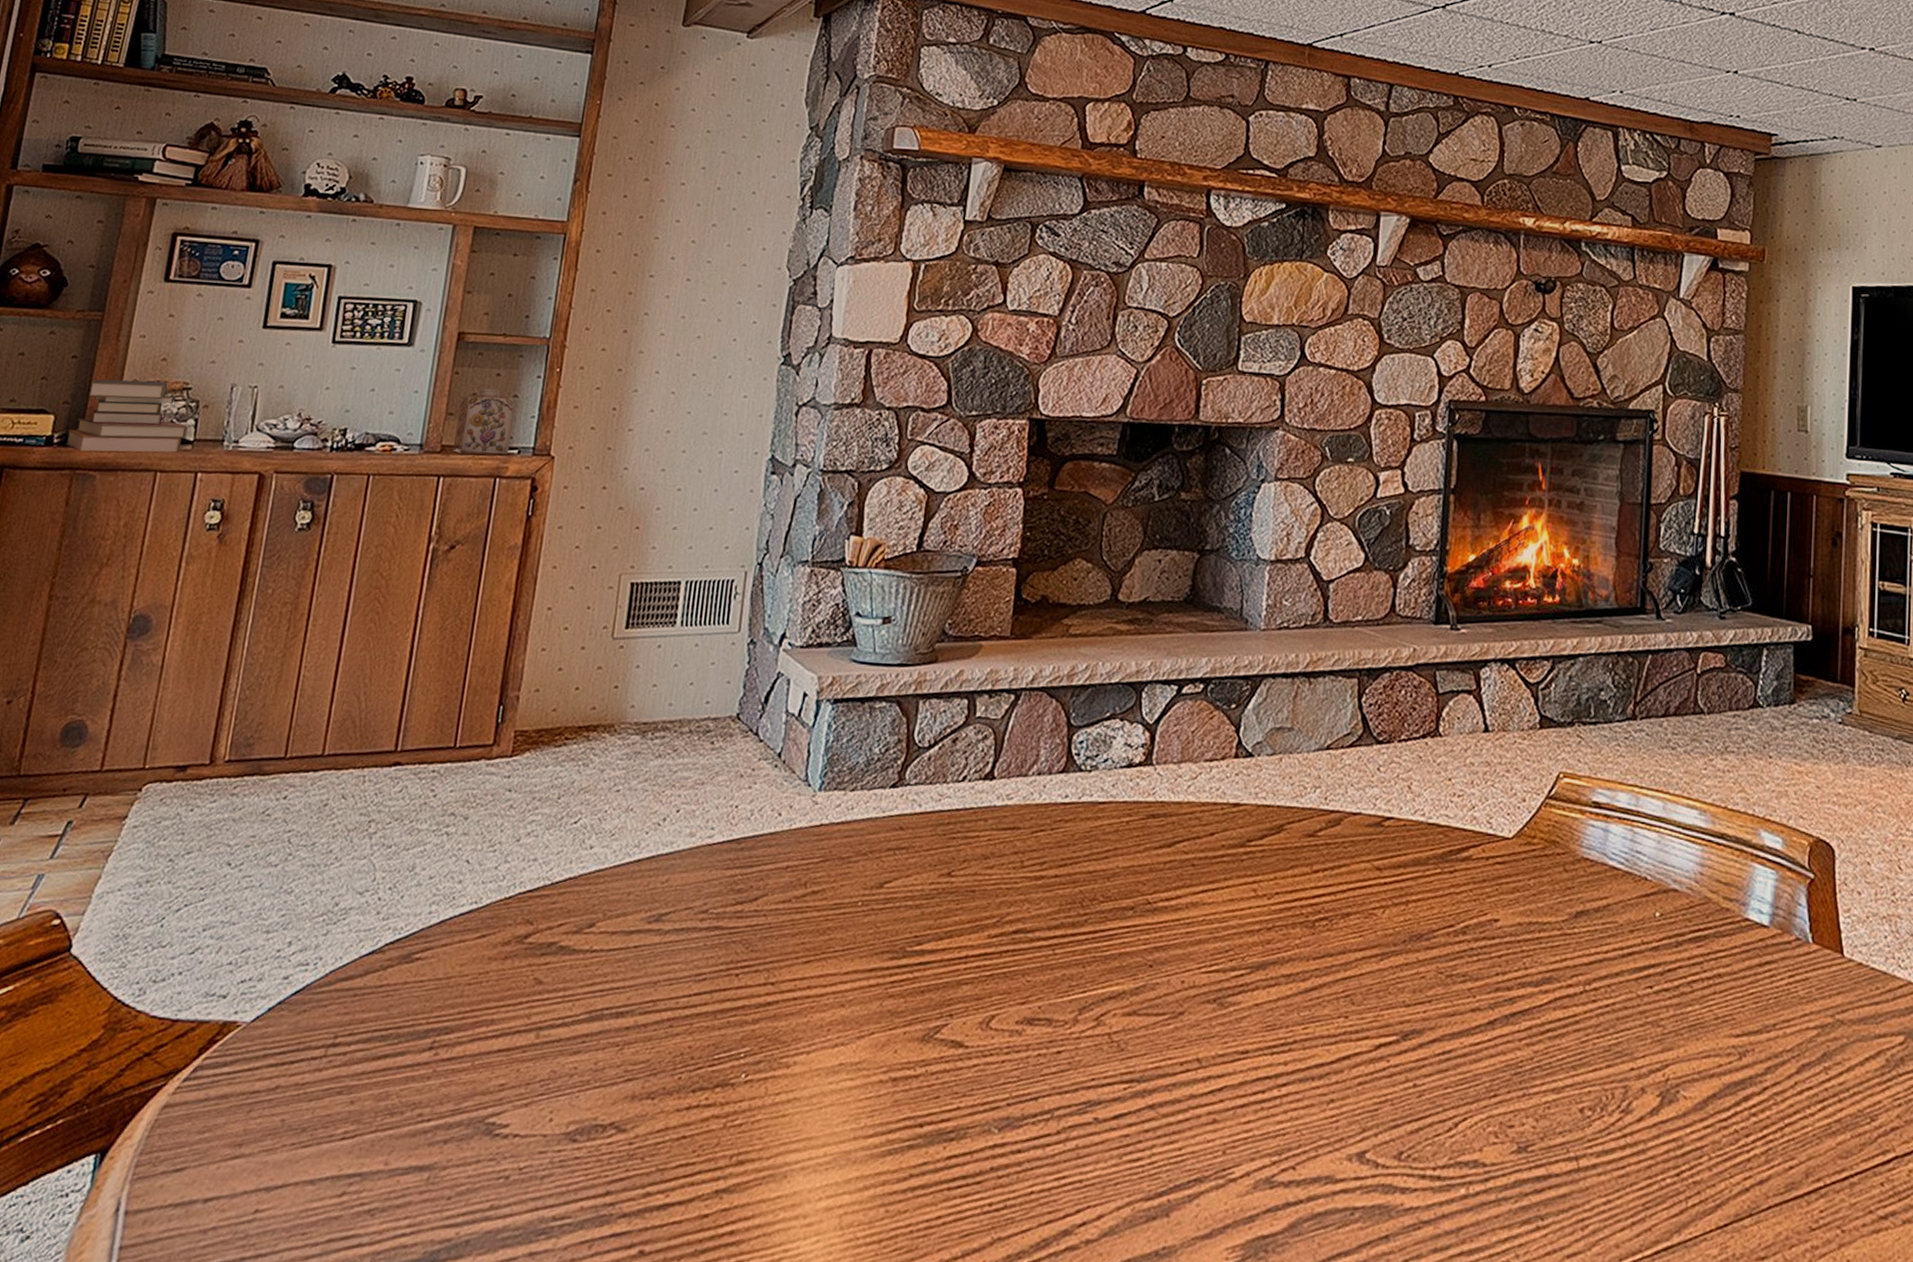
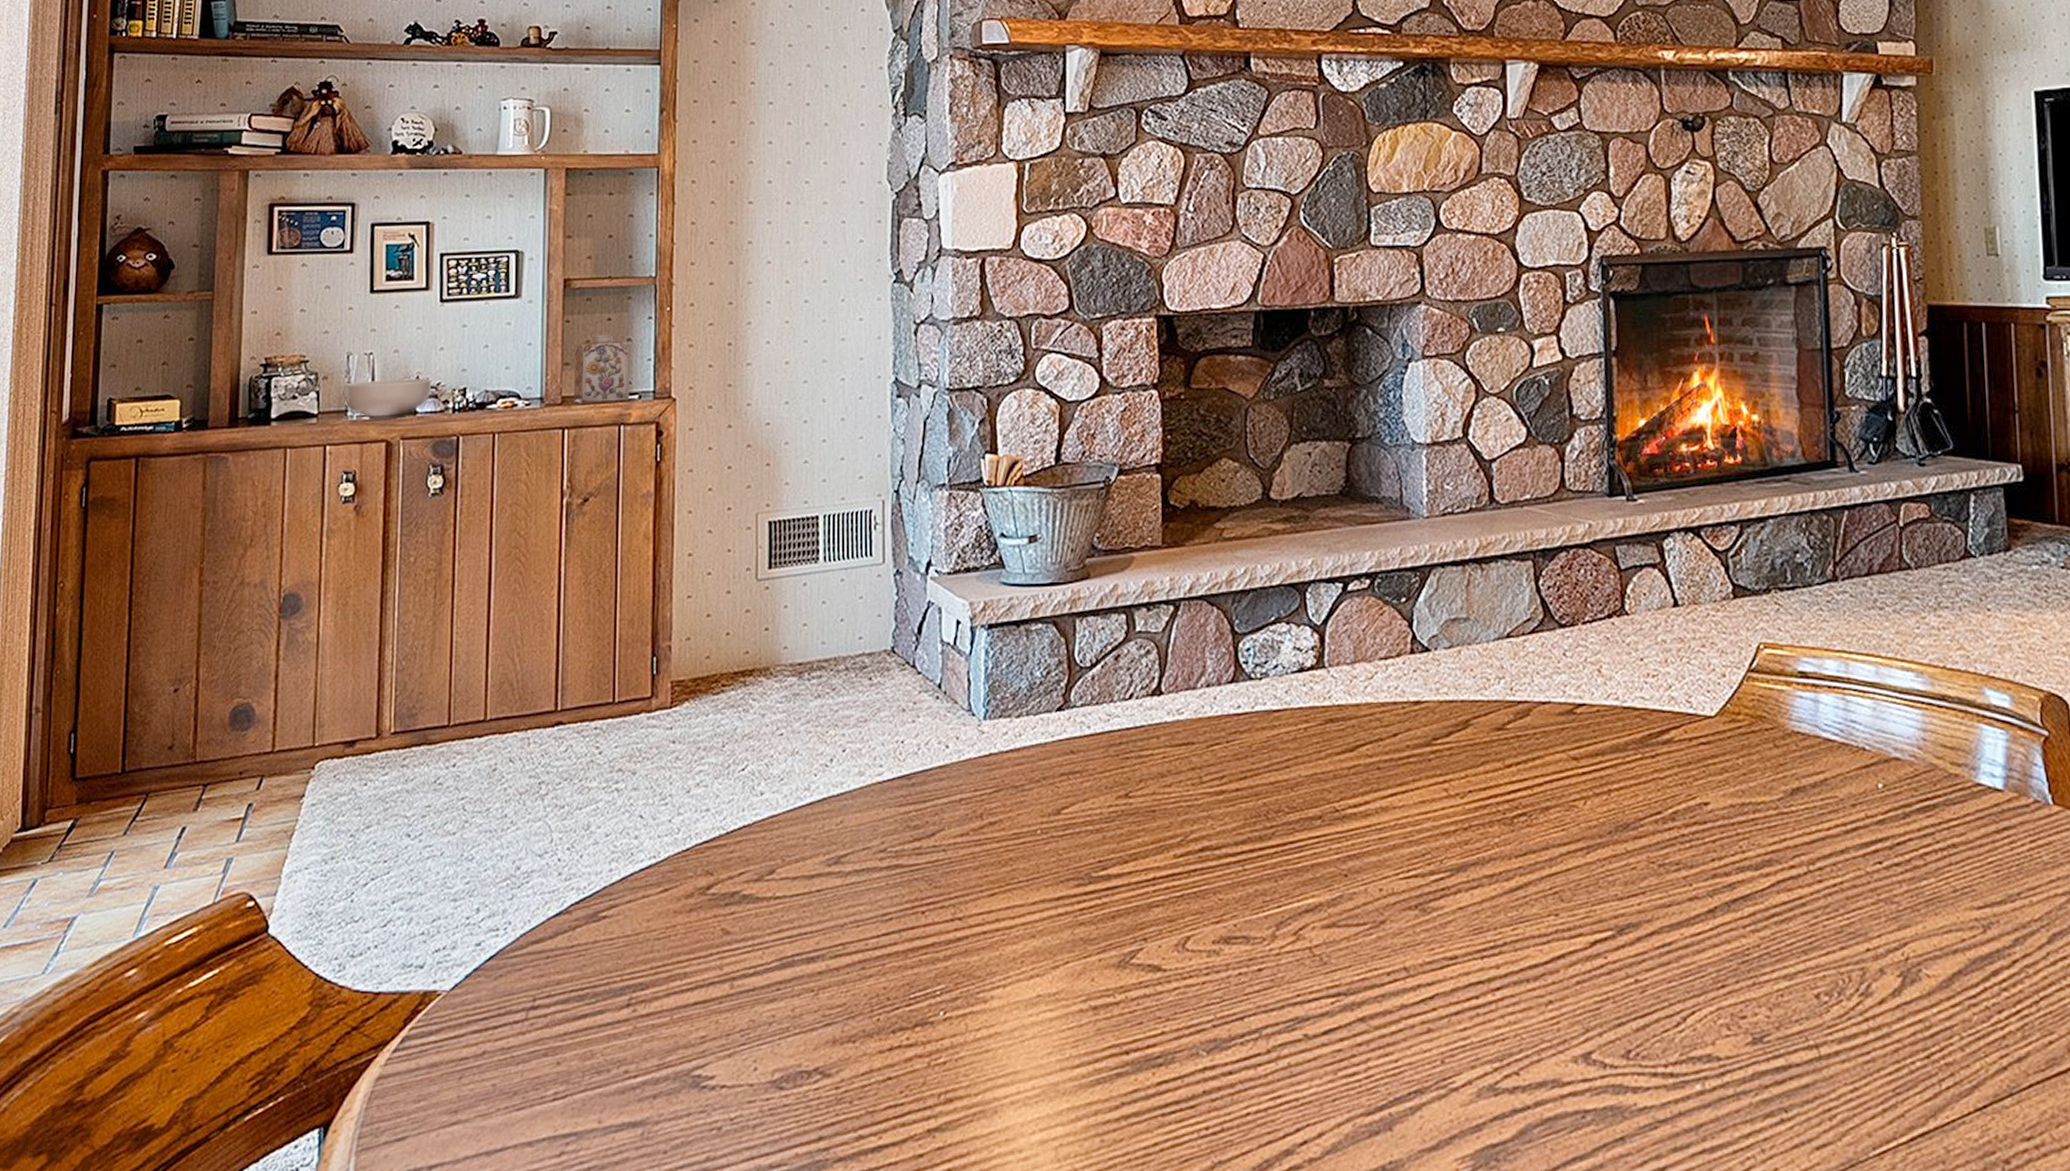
books: present [65,379,188,454] -> none [194,356,310,435]
bowl: none [223,413,314,453] -> present [343,379,432,420]

